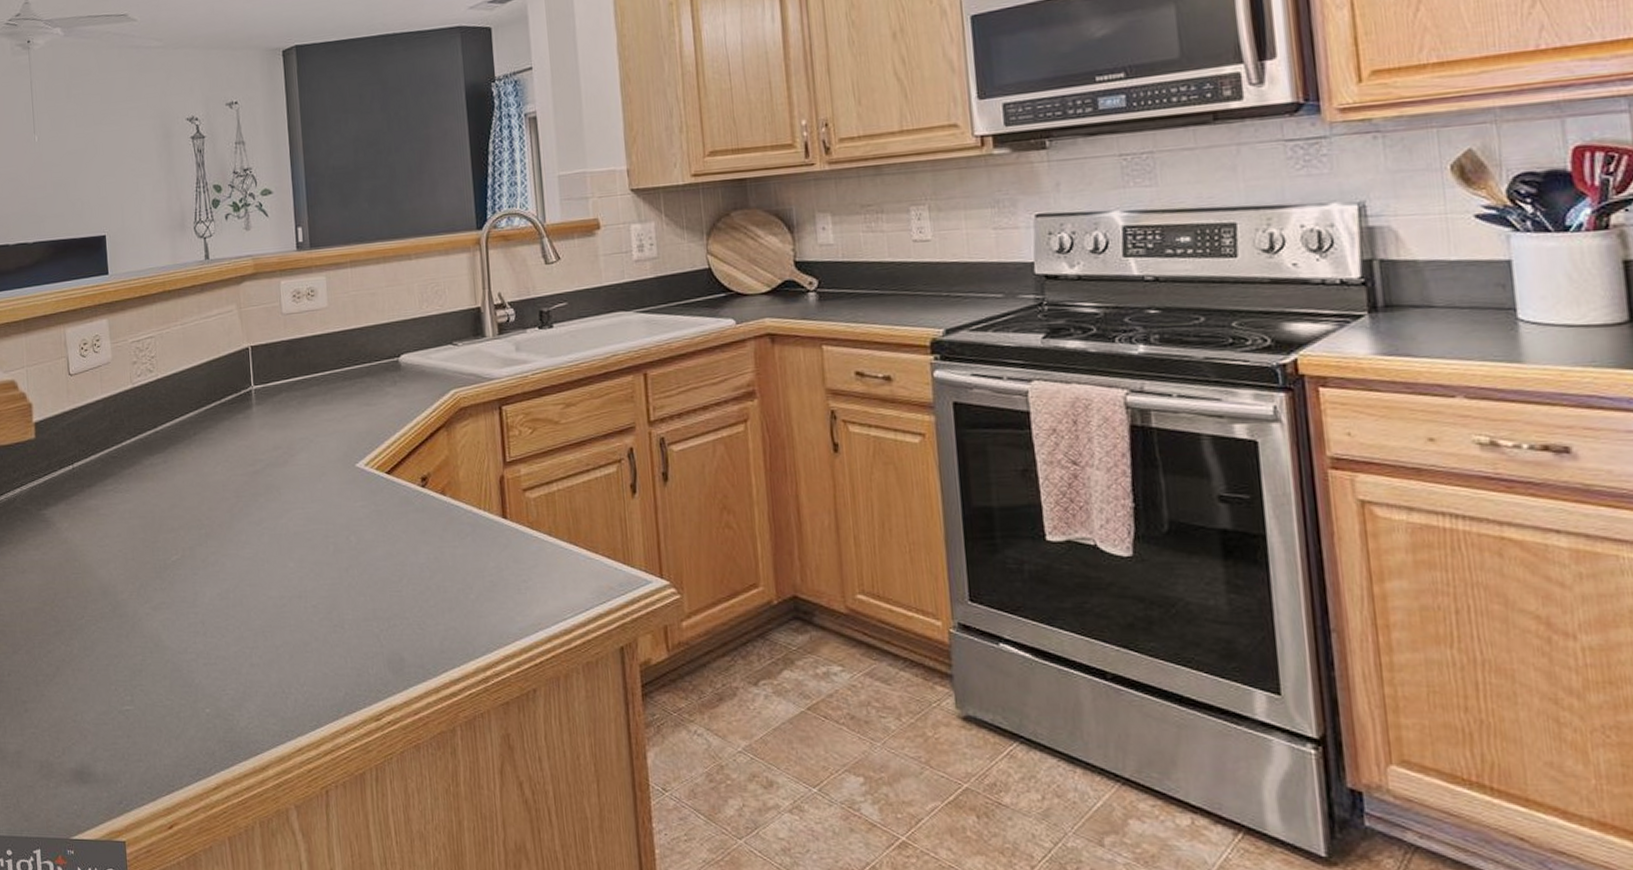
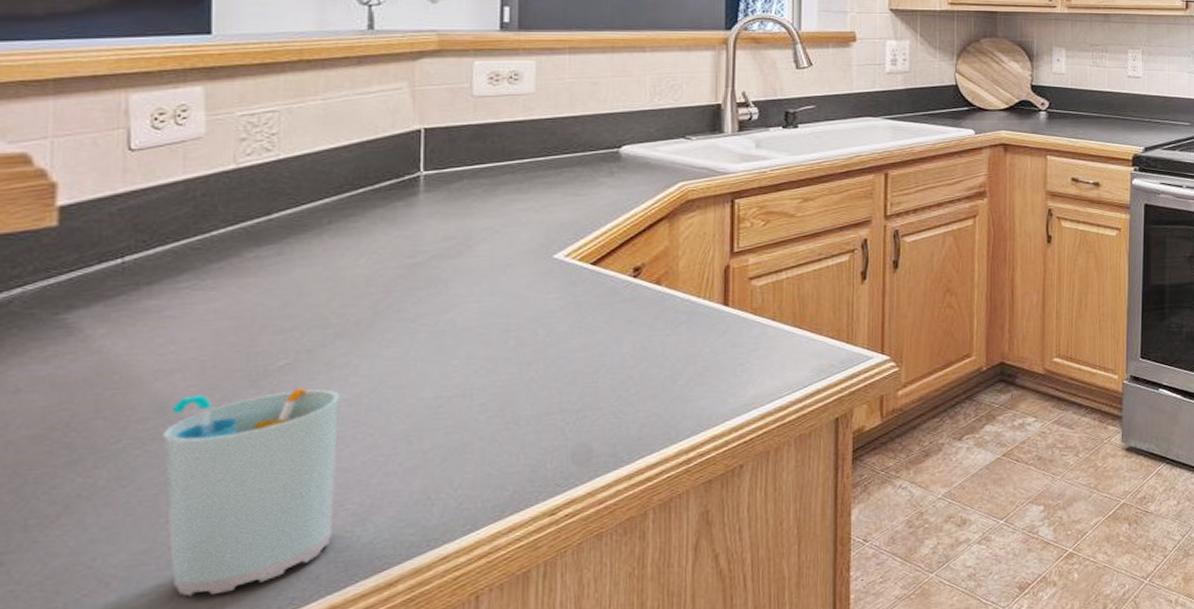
cup: none [107,581,220,756] -> present [161,387,342,597]

